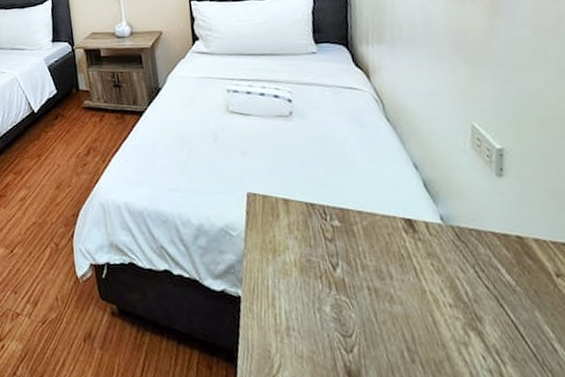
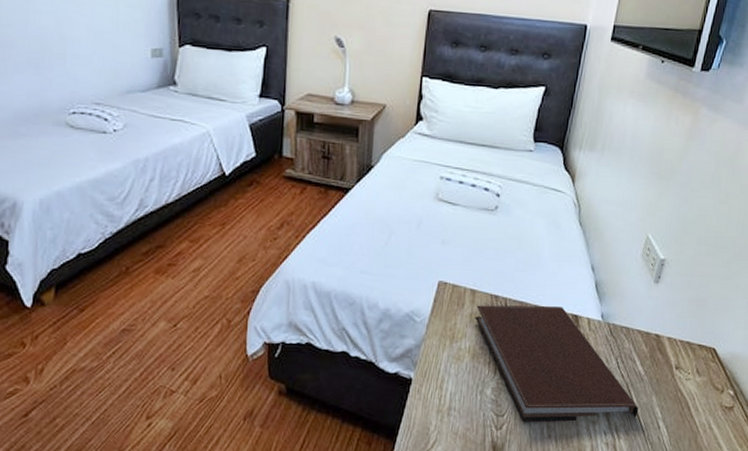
notebook: none [293,211,522,345] -> present [475,305,639,423]

